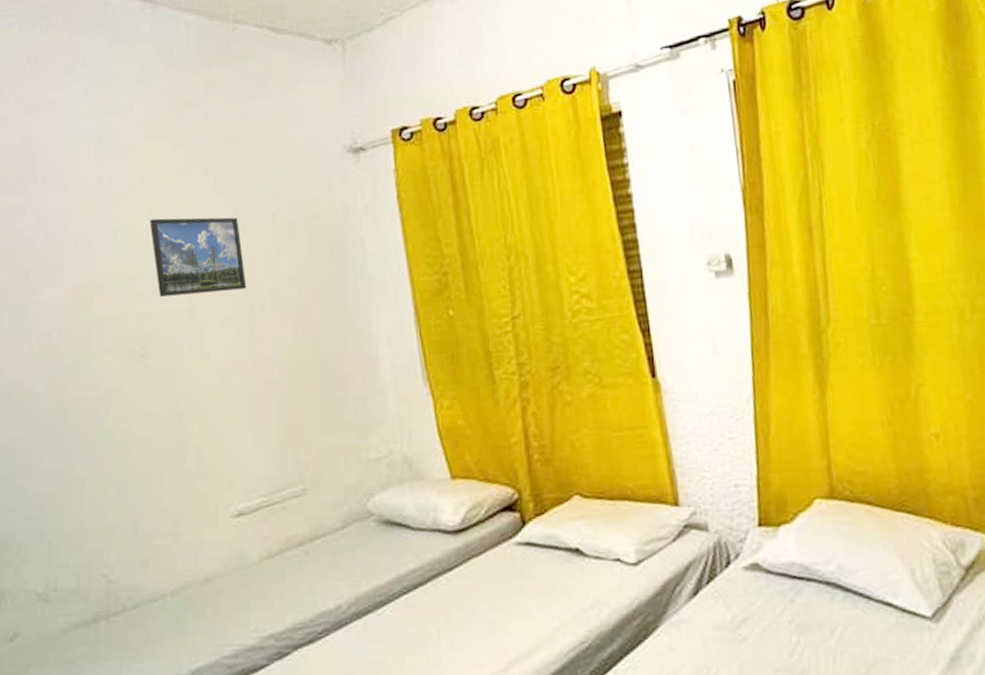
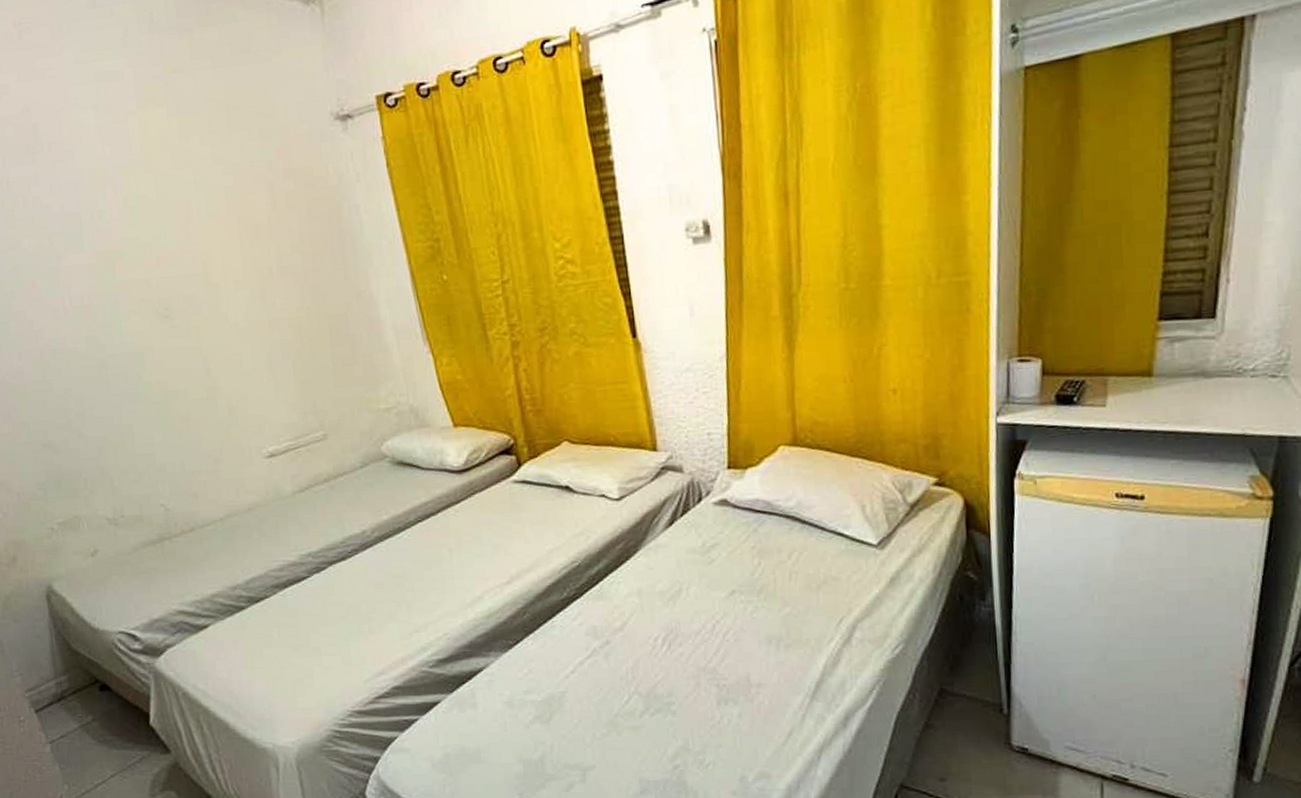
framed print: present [149,217,247,297] -> none [155,186,254,263]

